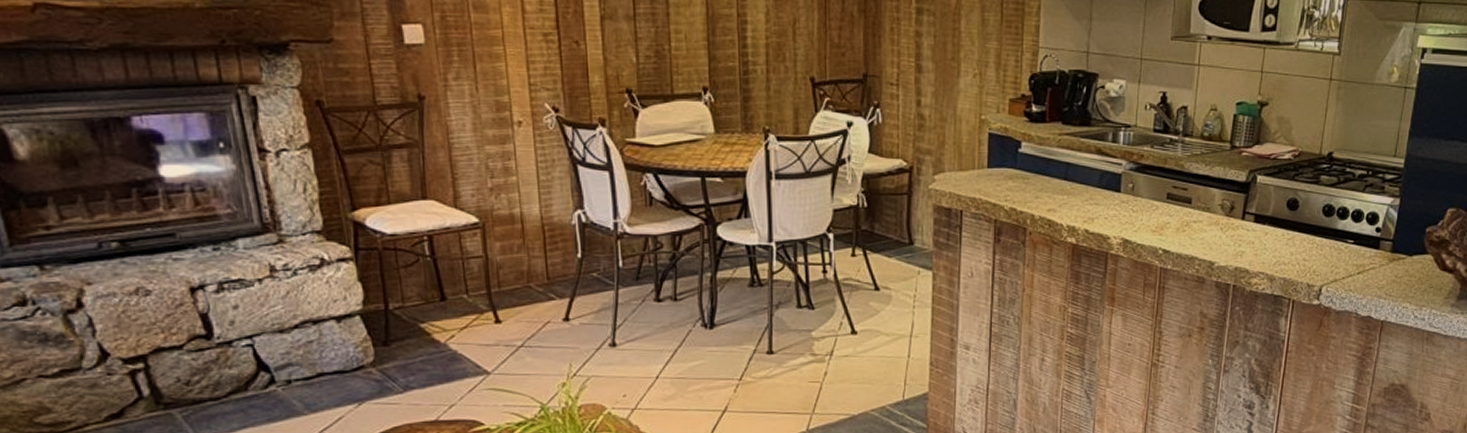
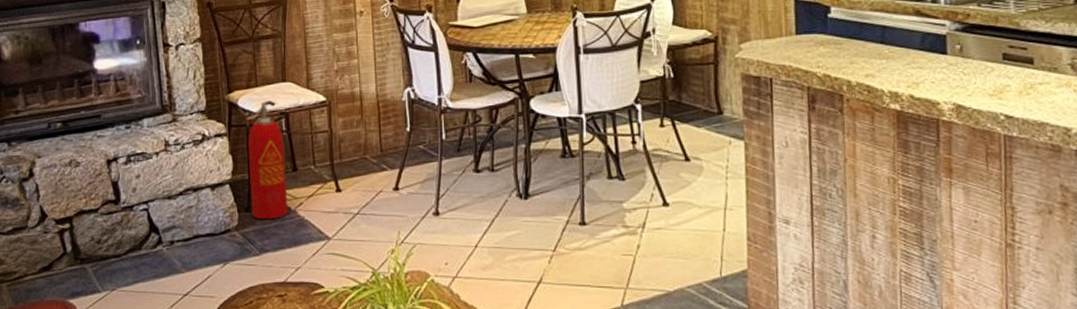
fire extinguisher: none [377,221,437,355] -> present [246,101,288,220]

